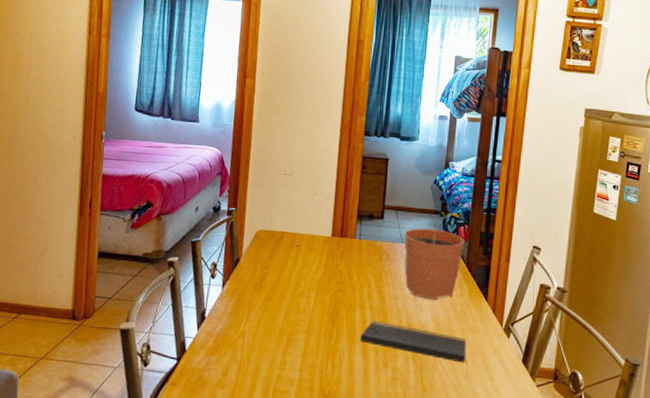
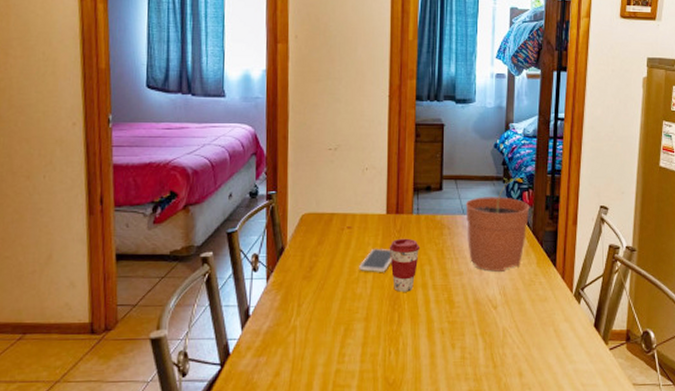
smartphone: none [304,268,335,290] -> present [359,249,393,272]
coffee cup: none [332,260,361,310] -> present [389,238,421,292]
notepad: present [360,320,467,377] -> none [424,299,538,348]

